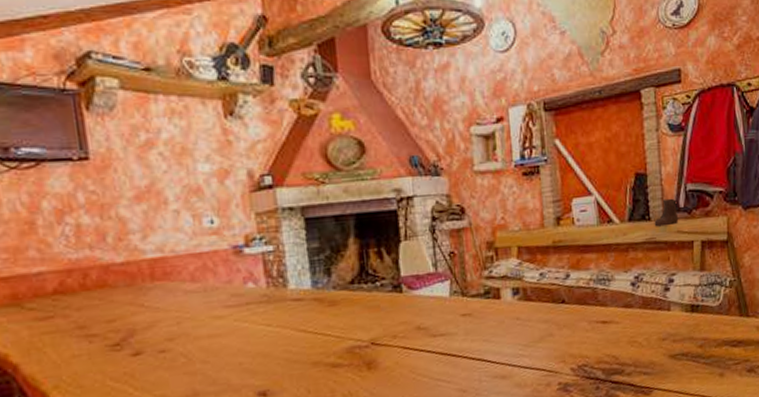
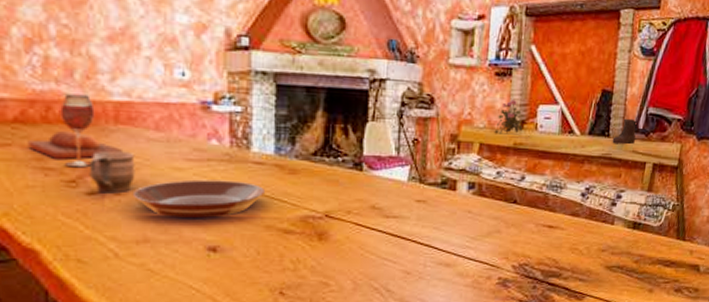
bread loaf: none [69,295,162,325] -> present [27,131,122,159]
wineglass: none [96,256,134,331] -> present [60,93,95,168]
mug: none [131,306,178,353] -> present [89,150,135,194]
plate: none [176,321,307,367] -> present [132,179,265,218]
flower bouquet: none [530,197,560,235] -> present [494,99,524,134]

